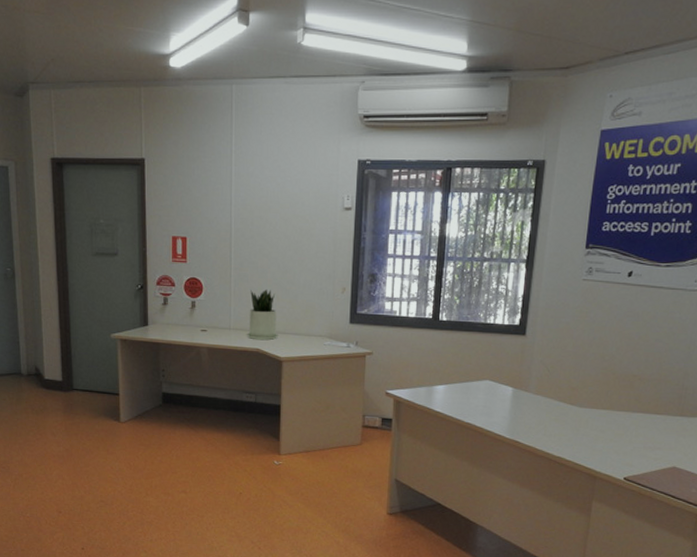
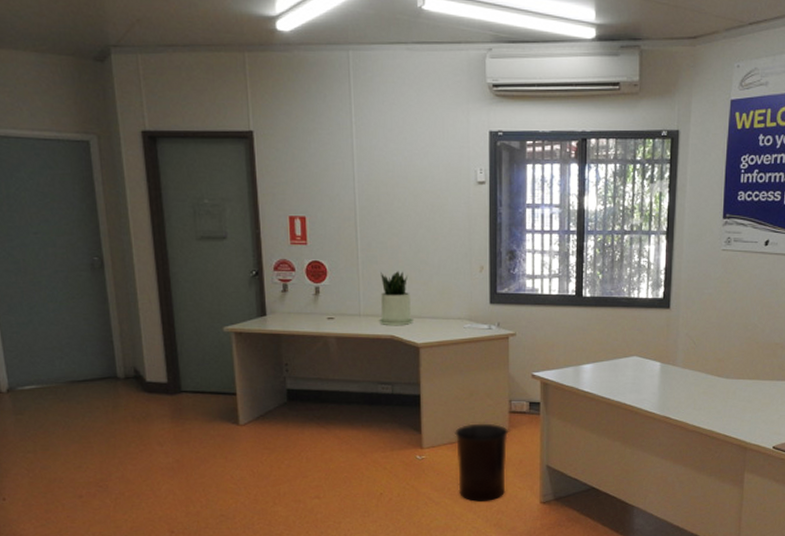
waste bin: none [309,434,361,509] -> present [453,423,509,502]

